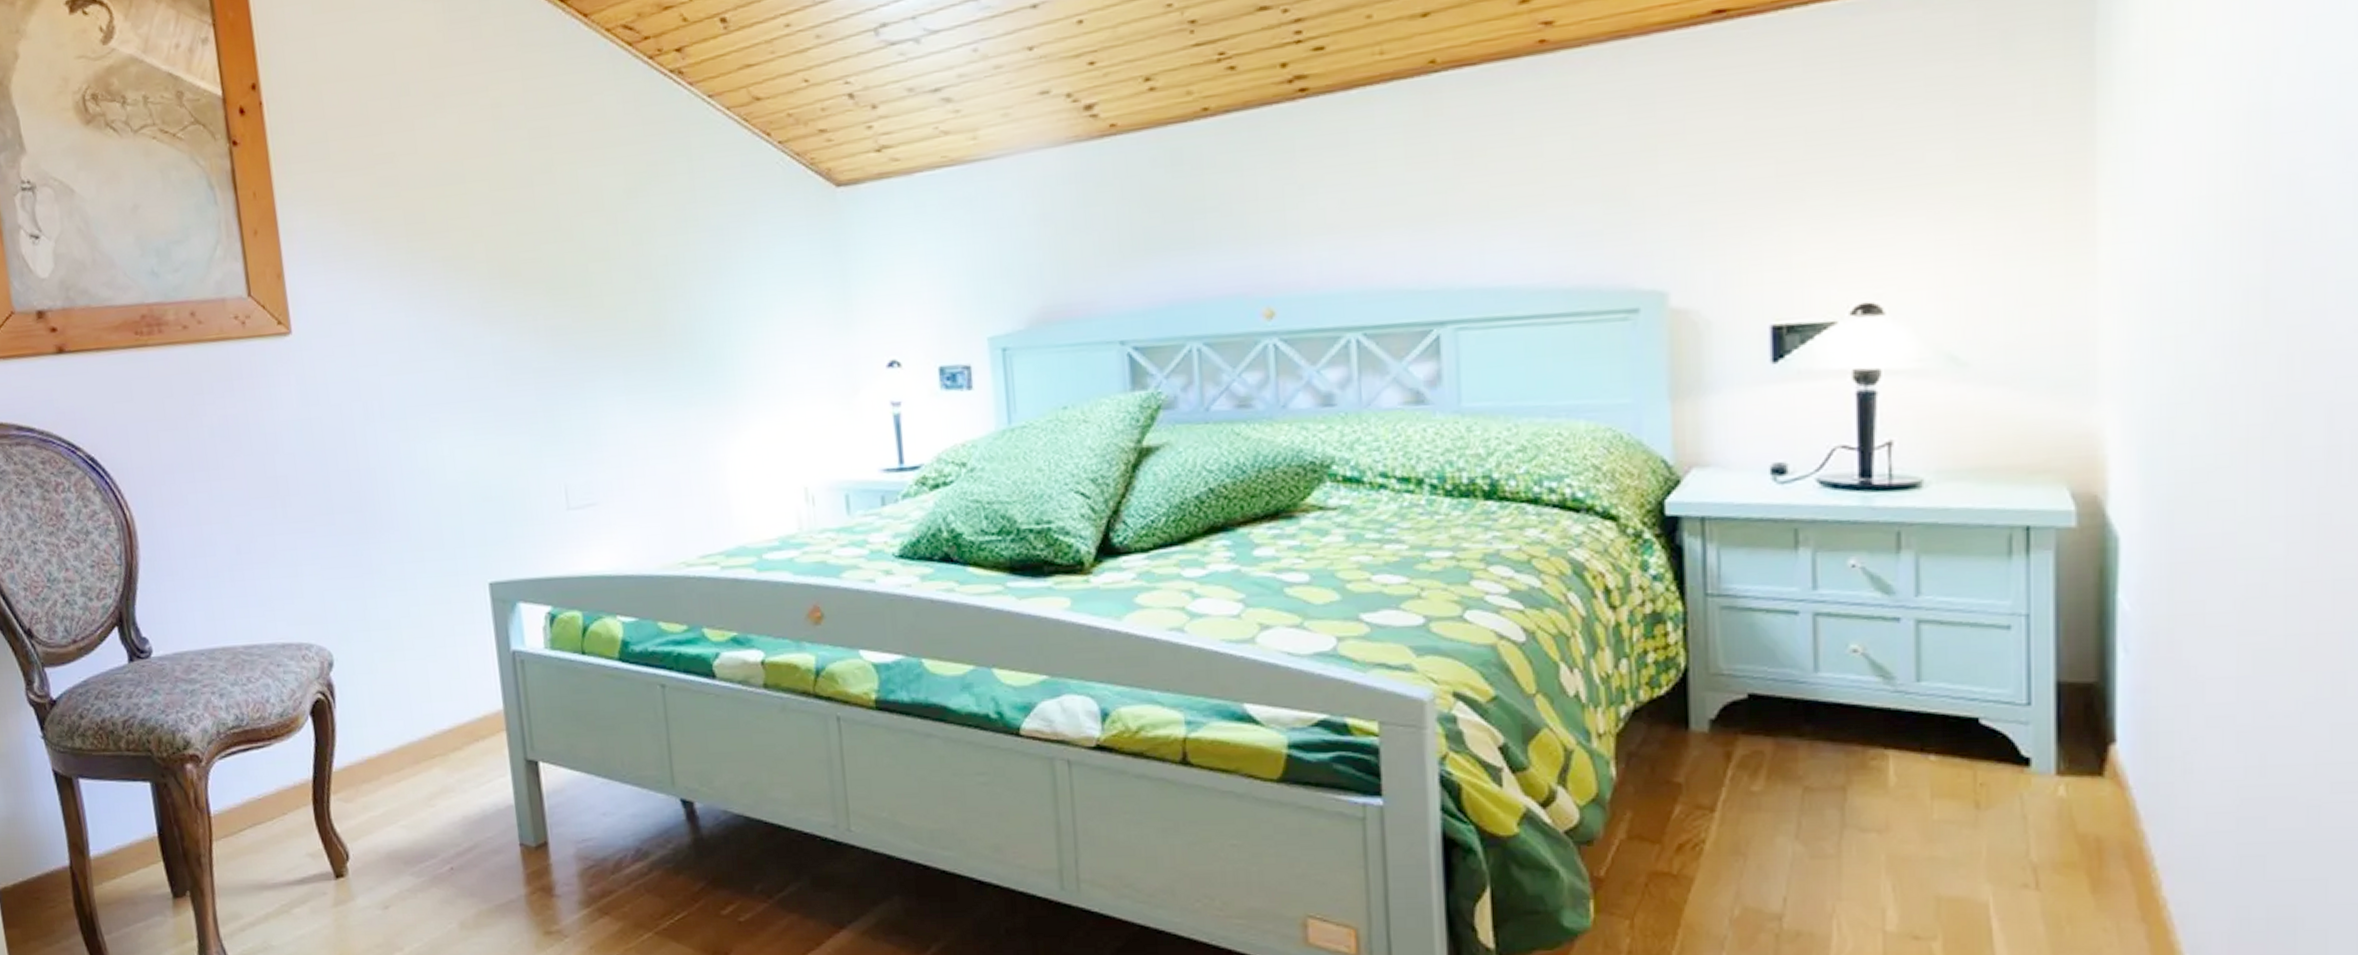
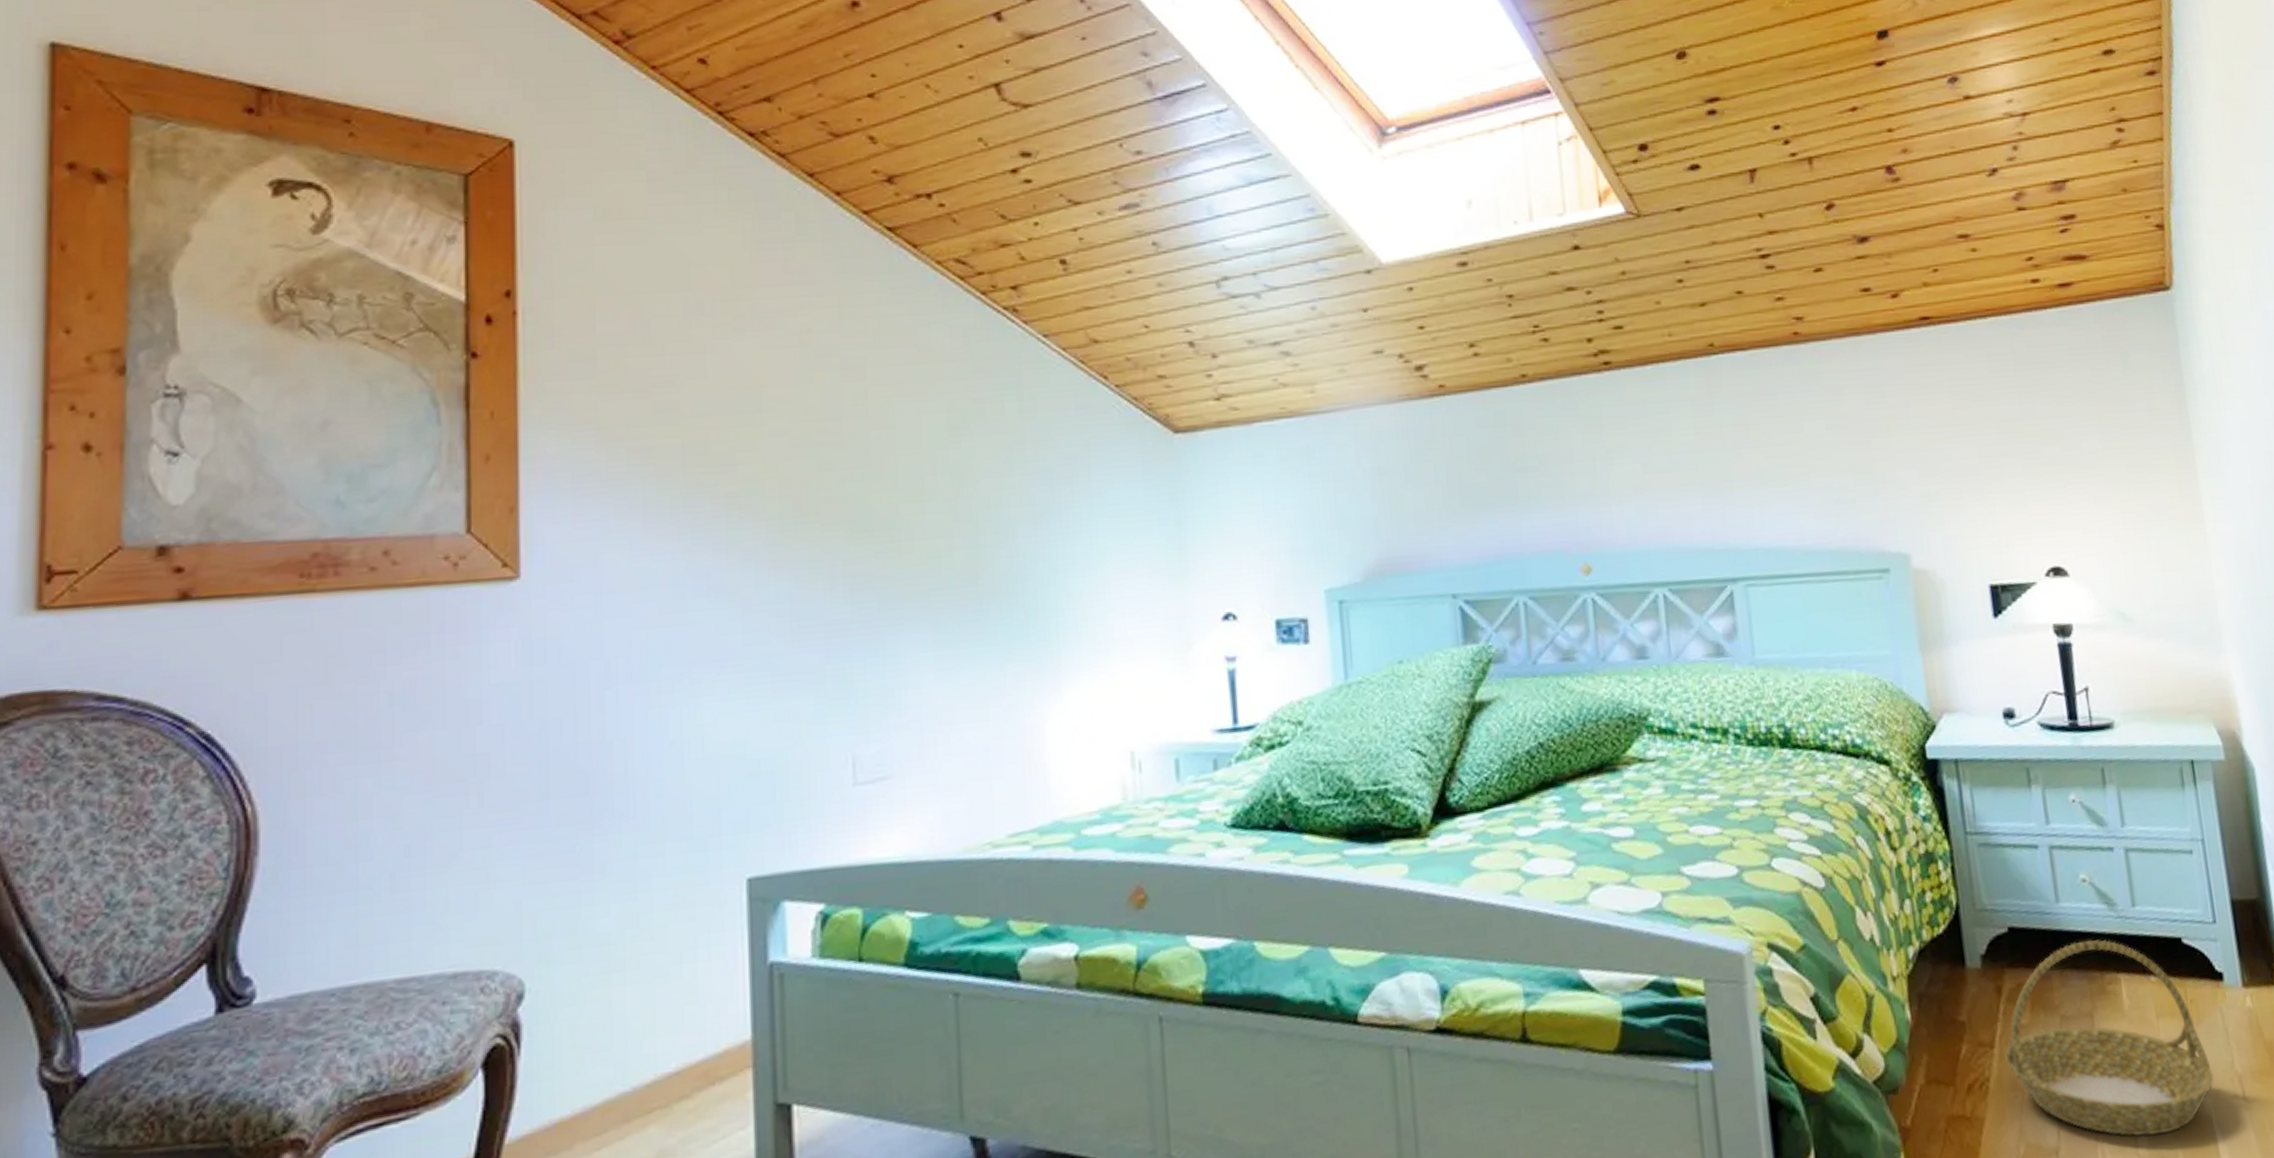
basket: none [1728,712,1999,914] -> present [2005,940,2214,1136]

